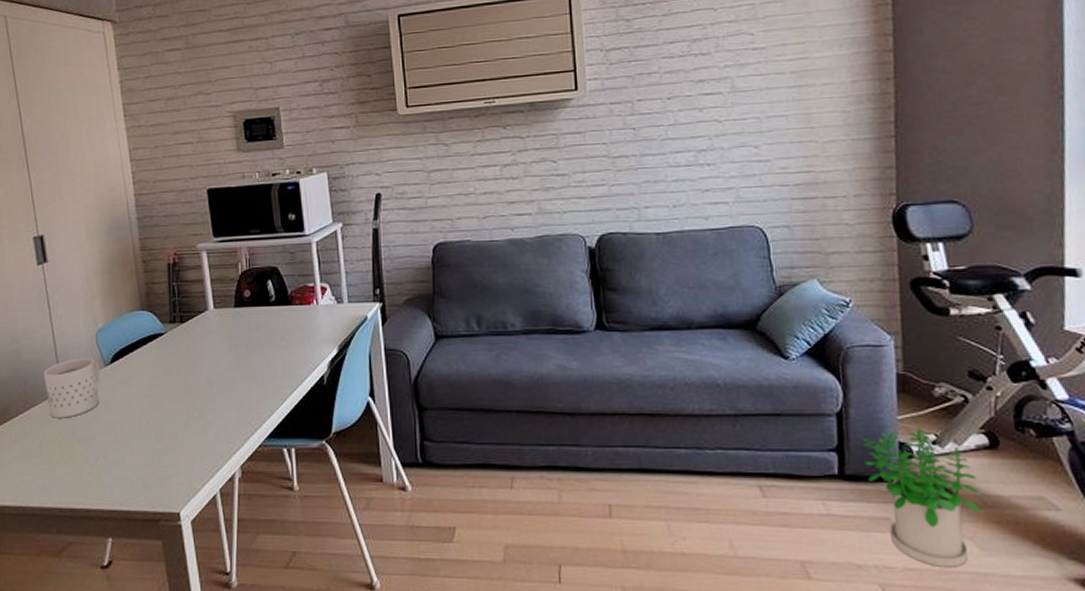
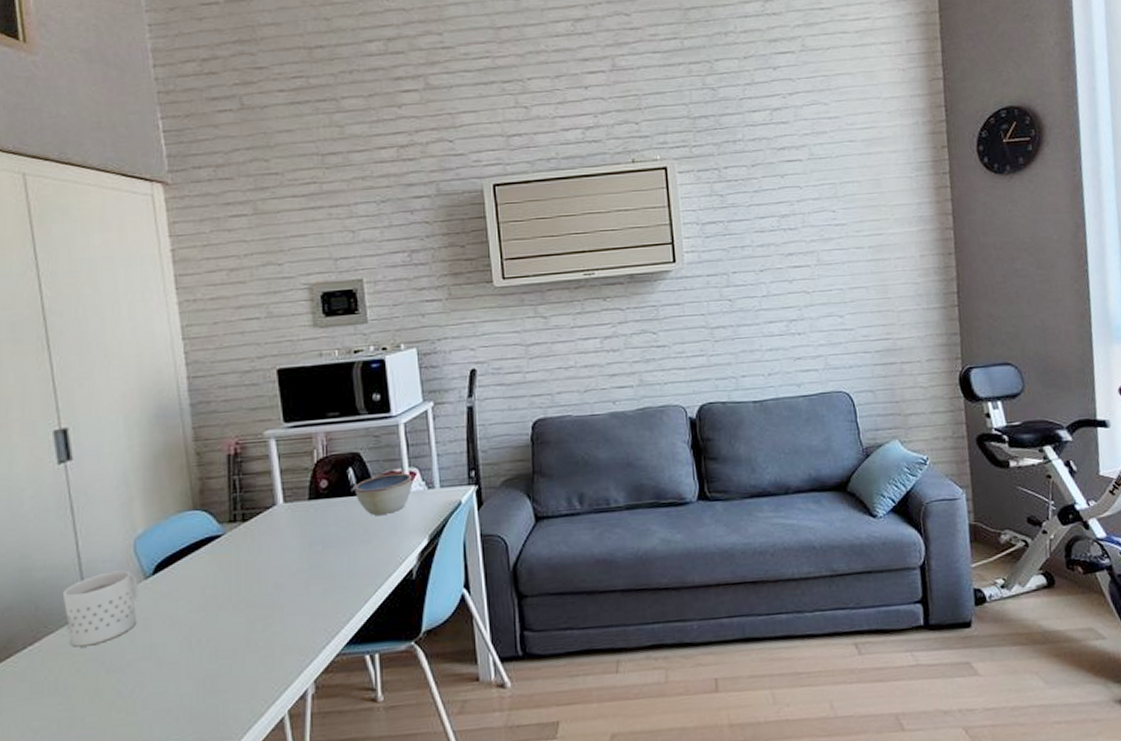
bowl: none [272,287,324,324] -> present [353,472,413,515]
potted plant: present [862,426,981,567] -> none [942,572,1044,704]

